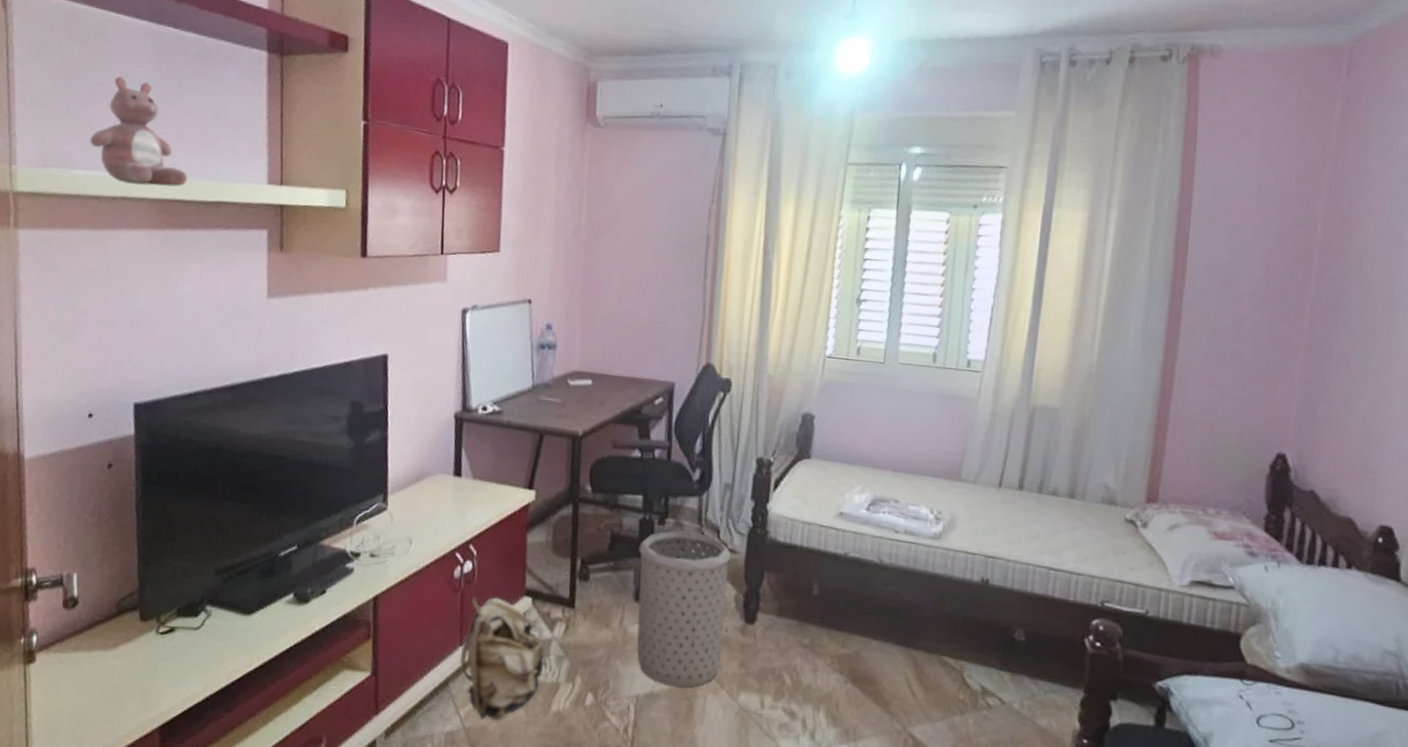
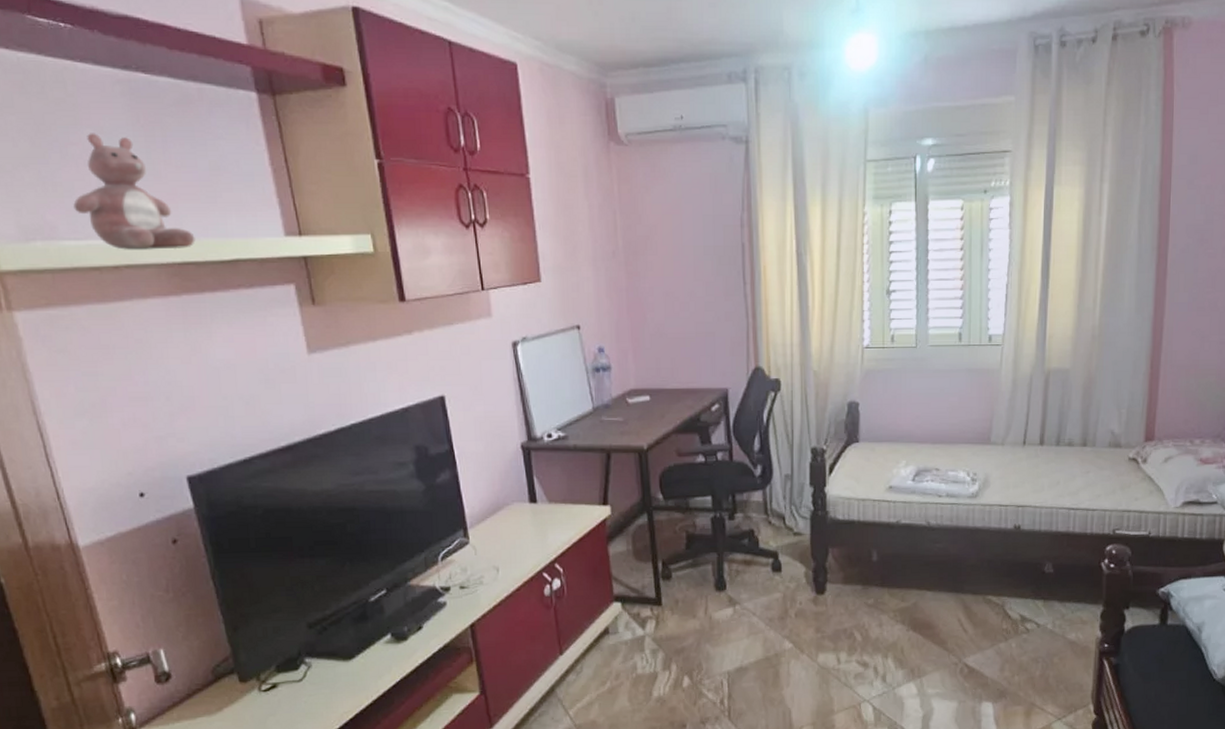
backpack: present [460,597,548,720] -> none [561,607,645,715]
laundry basket: present [636,530,731,688] -> none [714,522,799,659]

